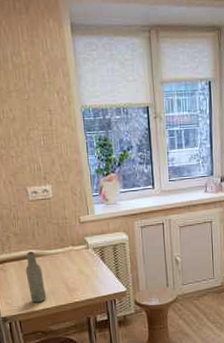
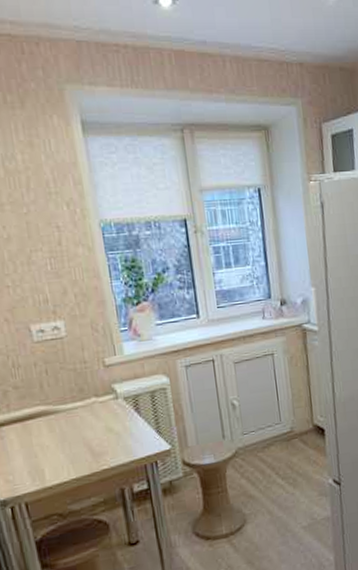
bottle: present [25,252,46,303] -> none [31,408,62,477]

